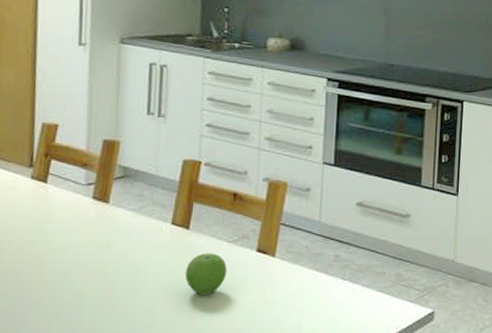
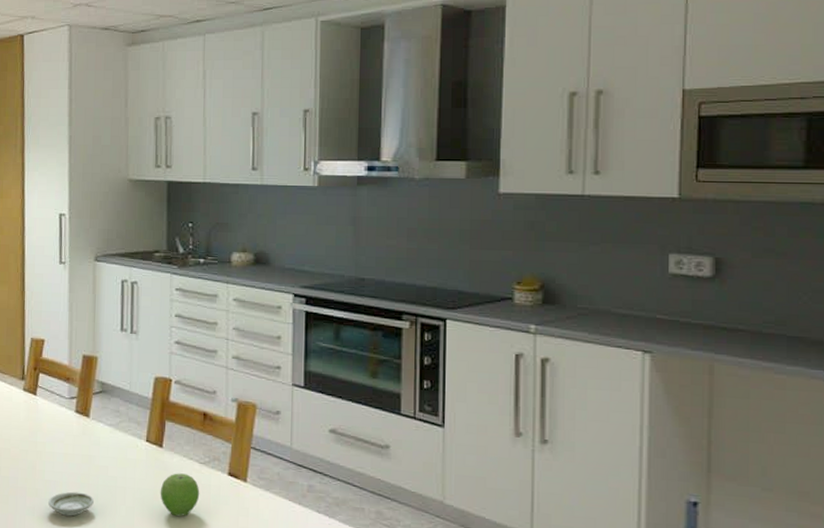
saucer: none [58,280,111,306] -> present [48,491,94,517]

